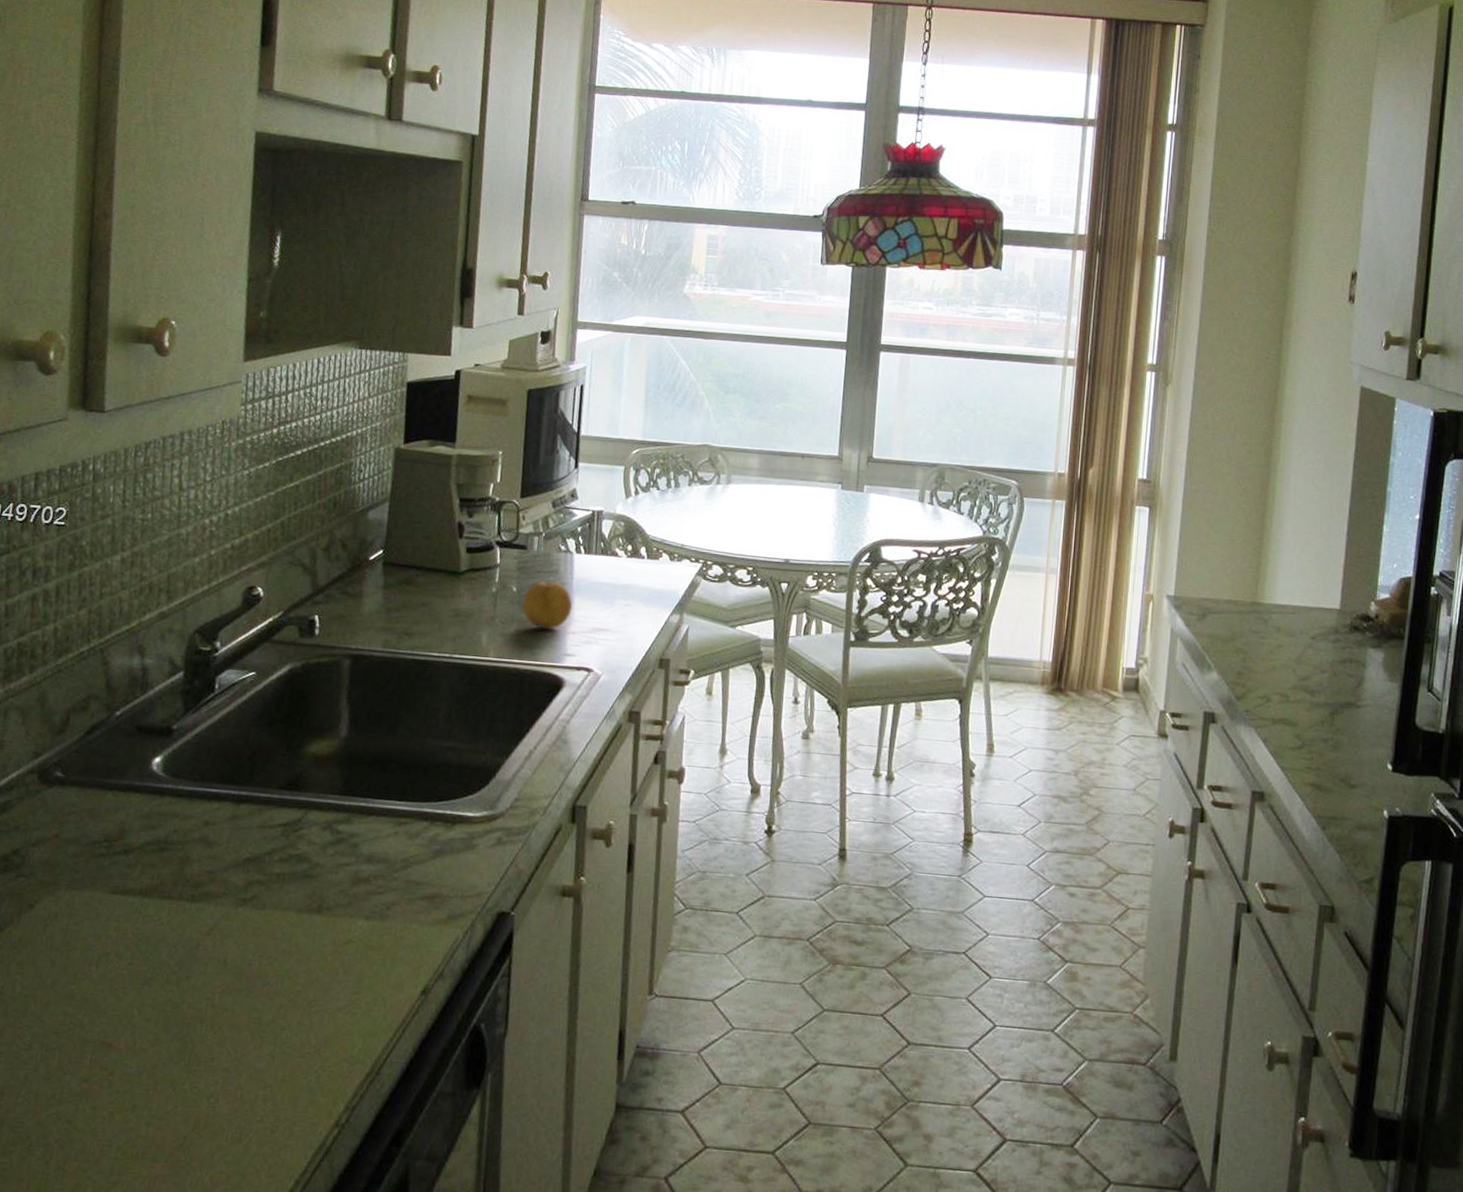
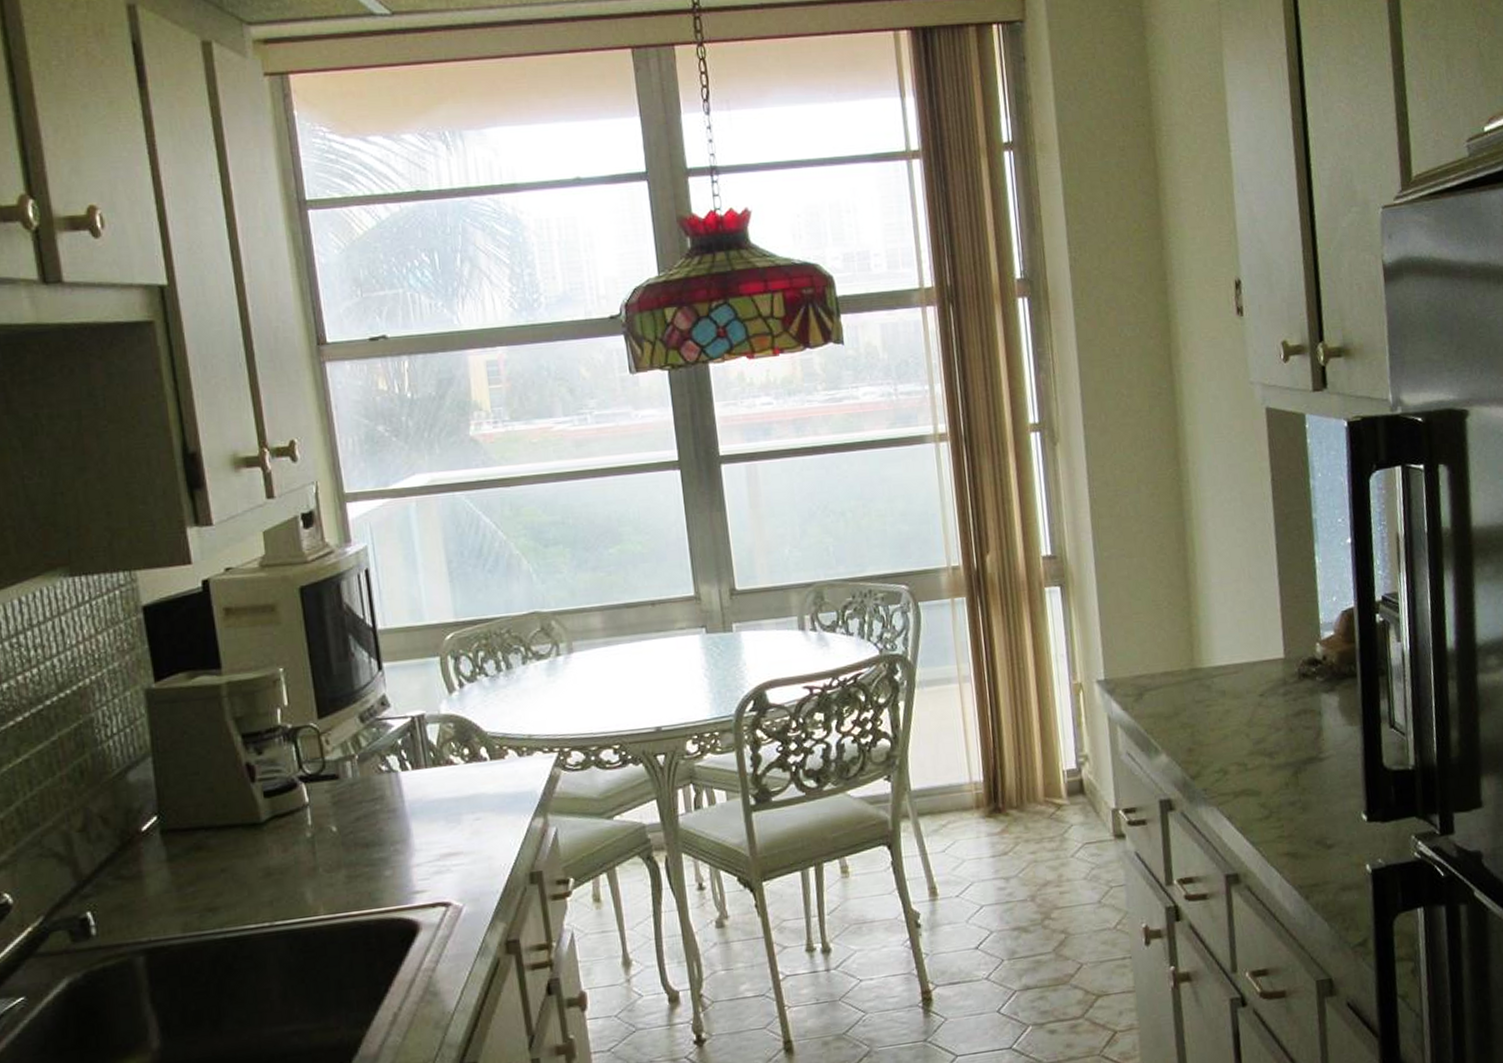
fruit: present [522,580,573,628] -> none [346,809,411,867]

